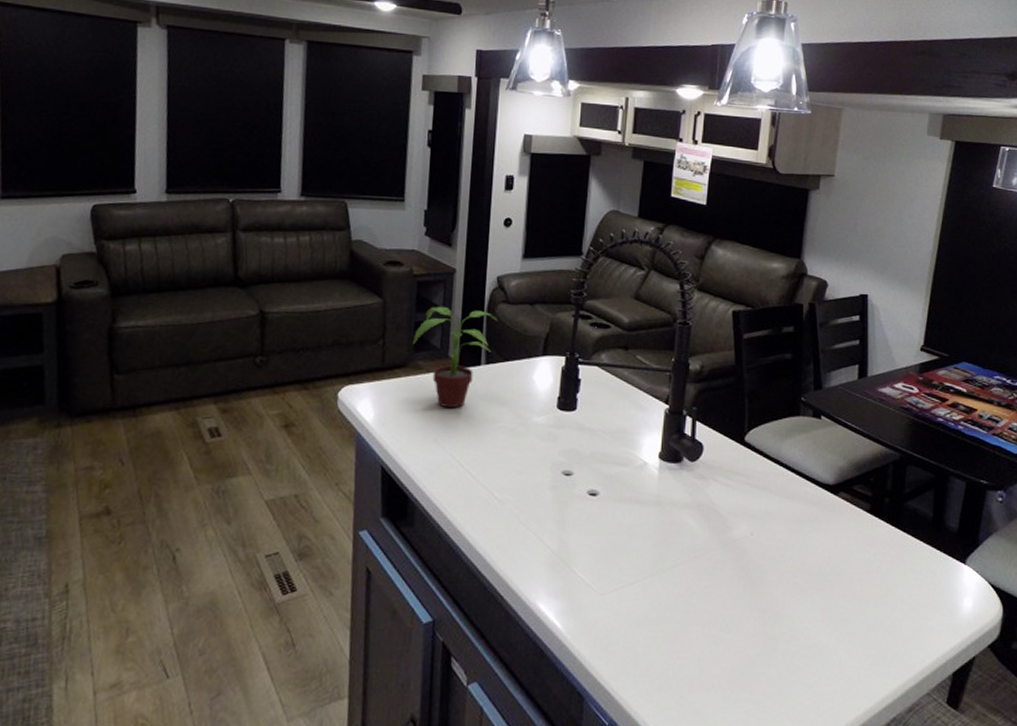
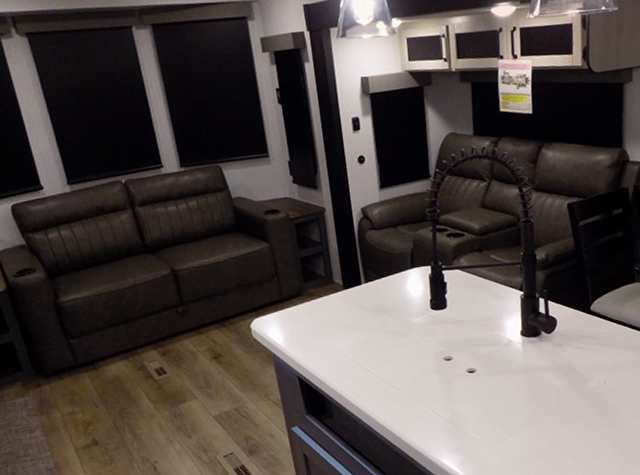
potted plant: present [413,306,498,409] -> none [301,239,369,323]

